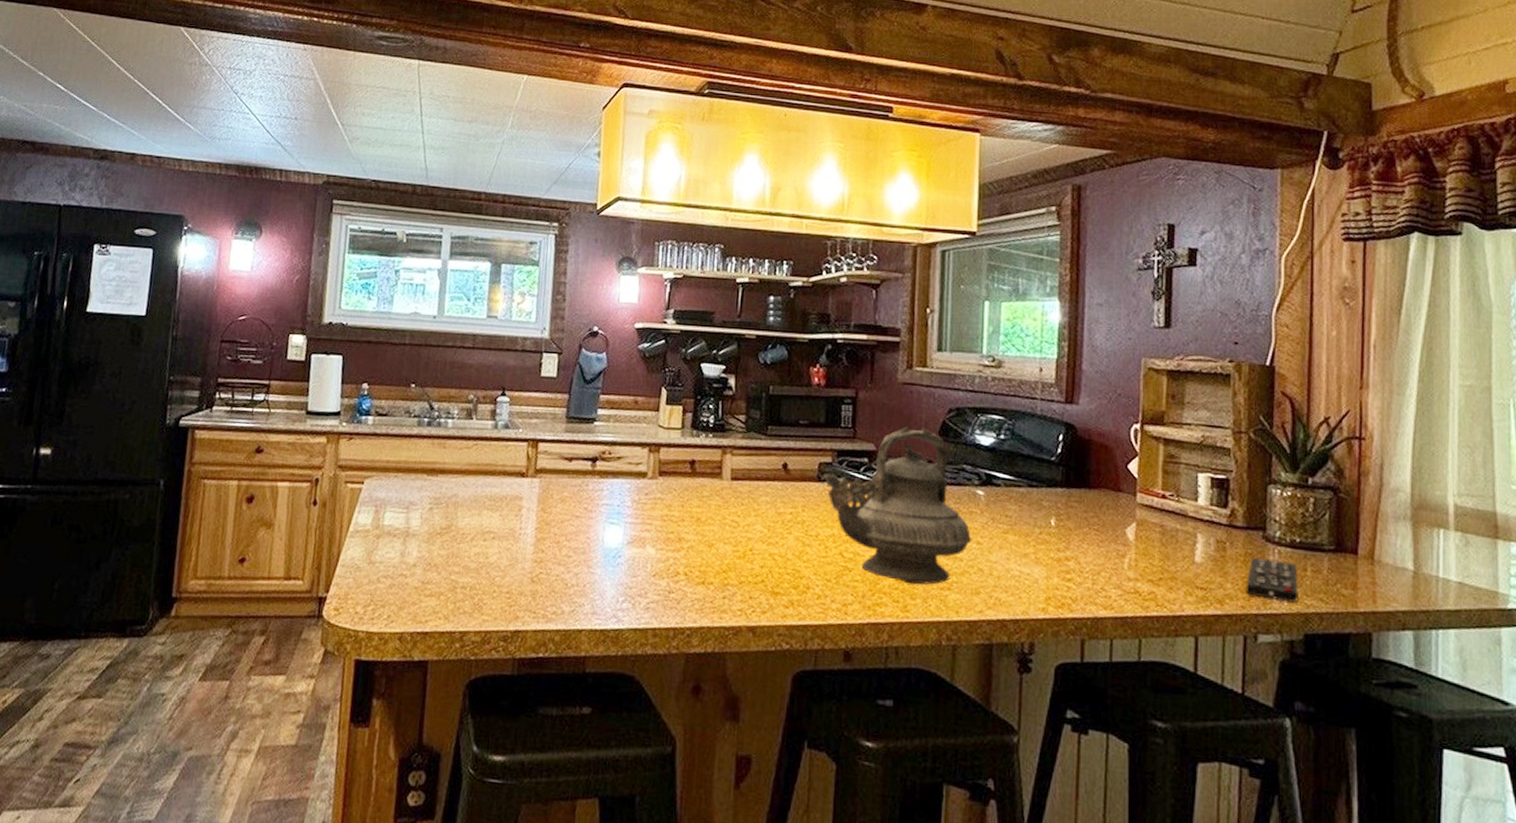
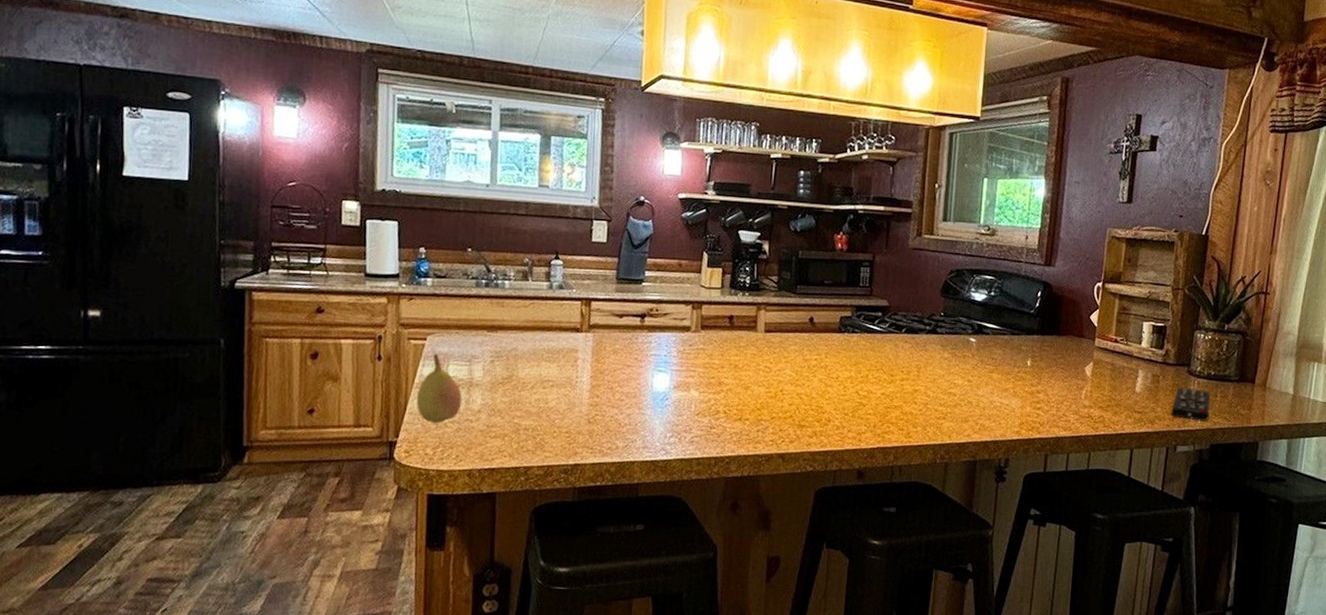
fruit: none [349,498,398,577] -> present [416,353,462,423]
teapot: present [823,427,972,585] -> none [843,286,964,416]

